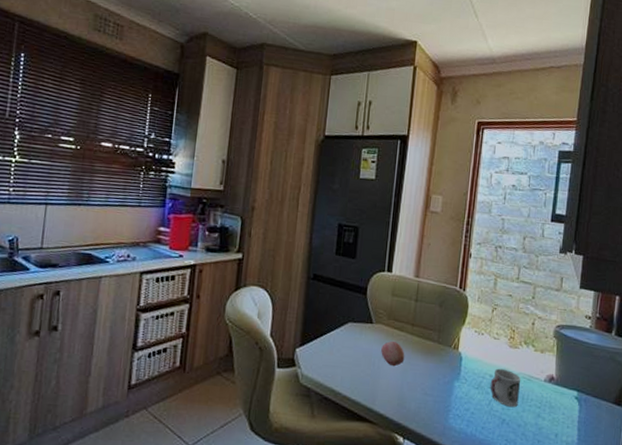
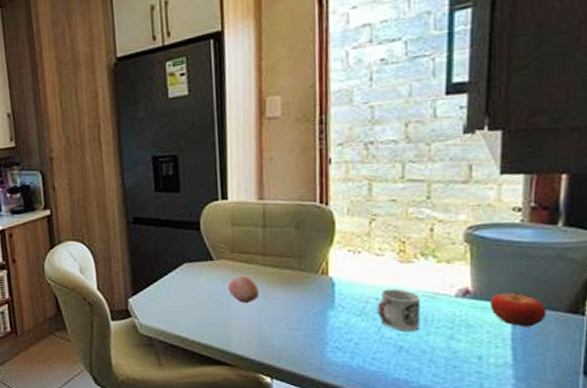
fruit: none [566,383,602,413] -> present [490,293,547,327]

